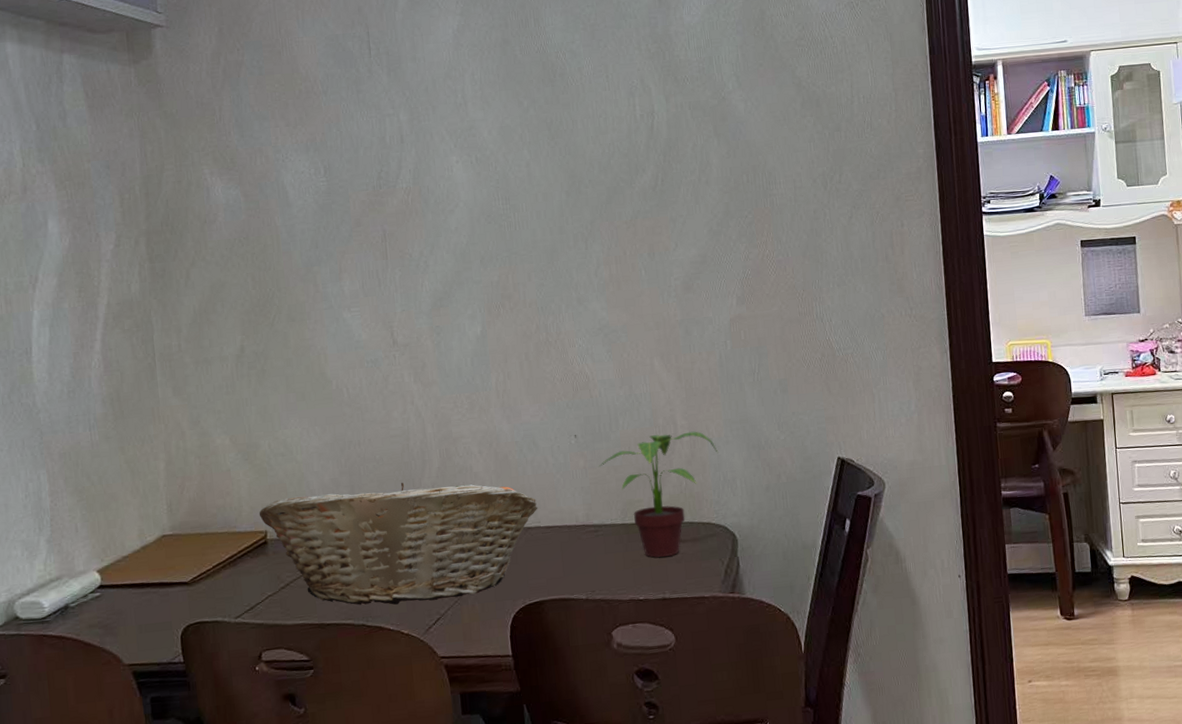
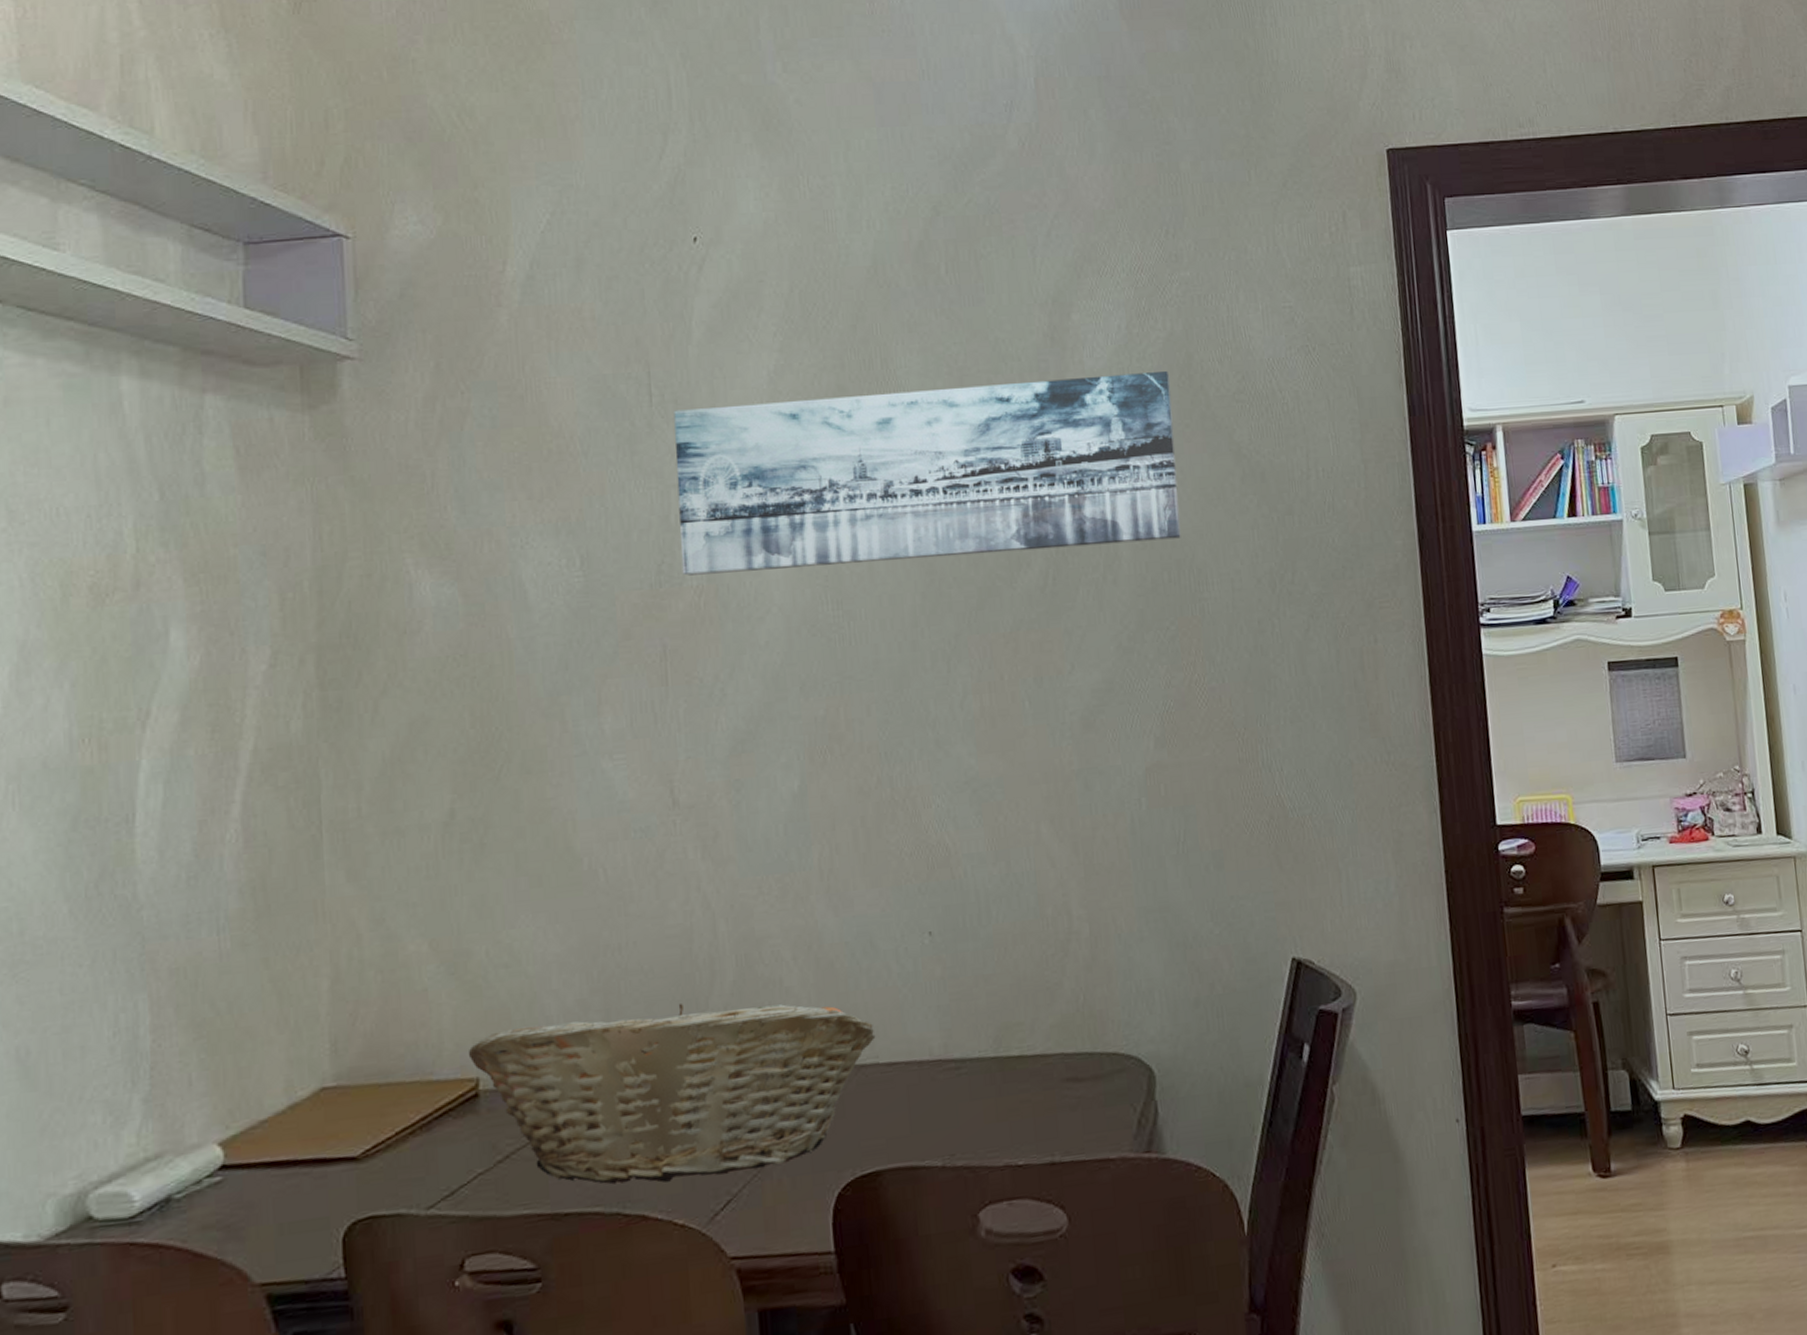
wall art: none [386,24,756,180] -> present [673,371,1181,576]
potted plant: present [599,431,719,557] -> none [962,924,1130,1104]

